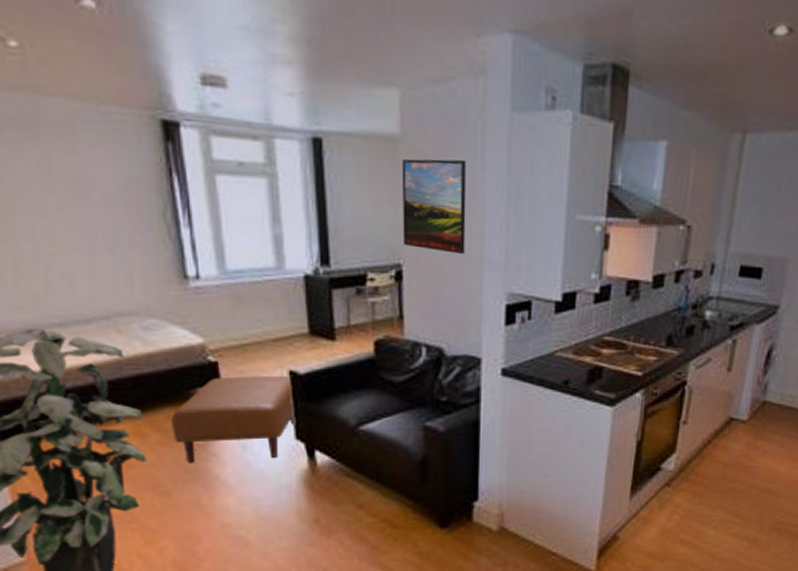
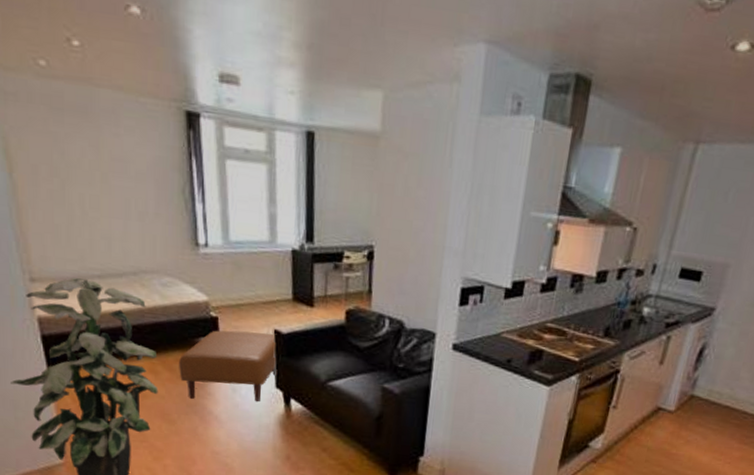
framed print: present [401,158,467,255] -> none [376,153,436,241]

